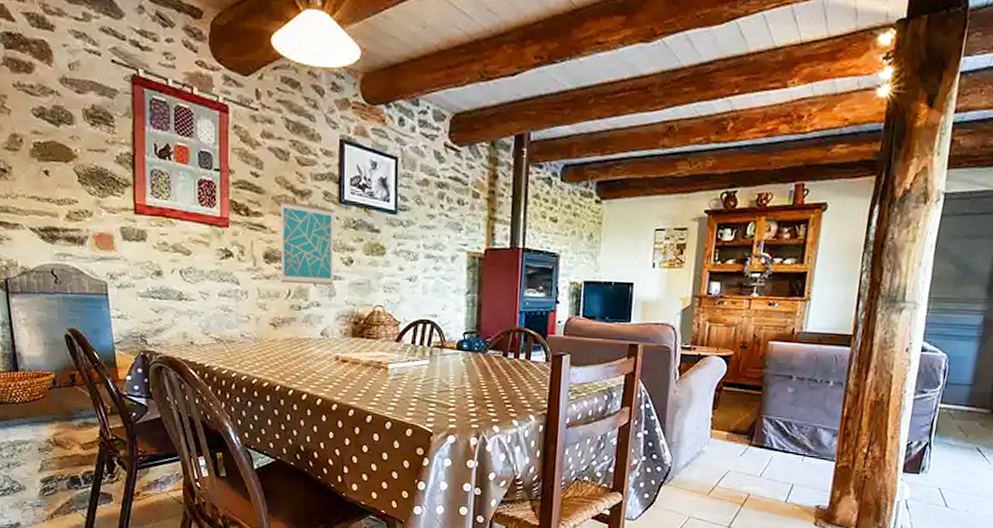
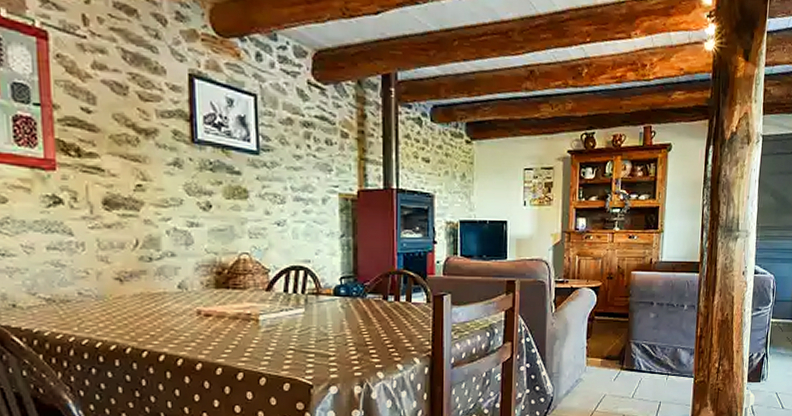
wall art: present [280,200,334,285] -> none [120,140,190,233]

